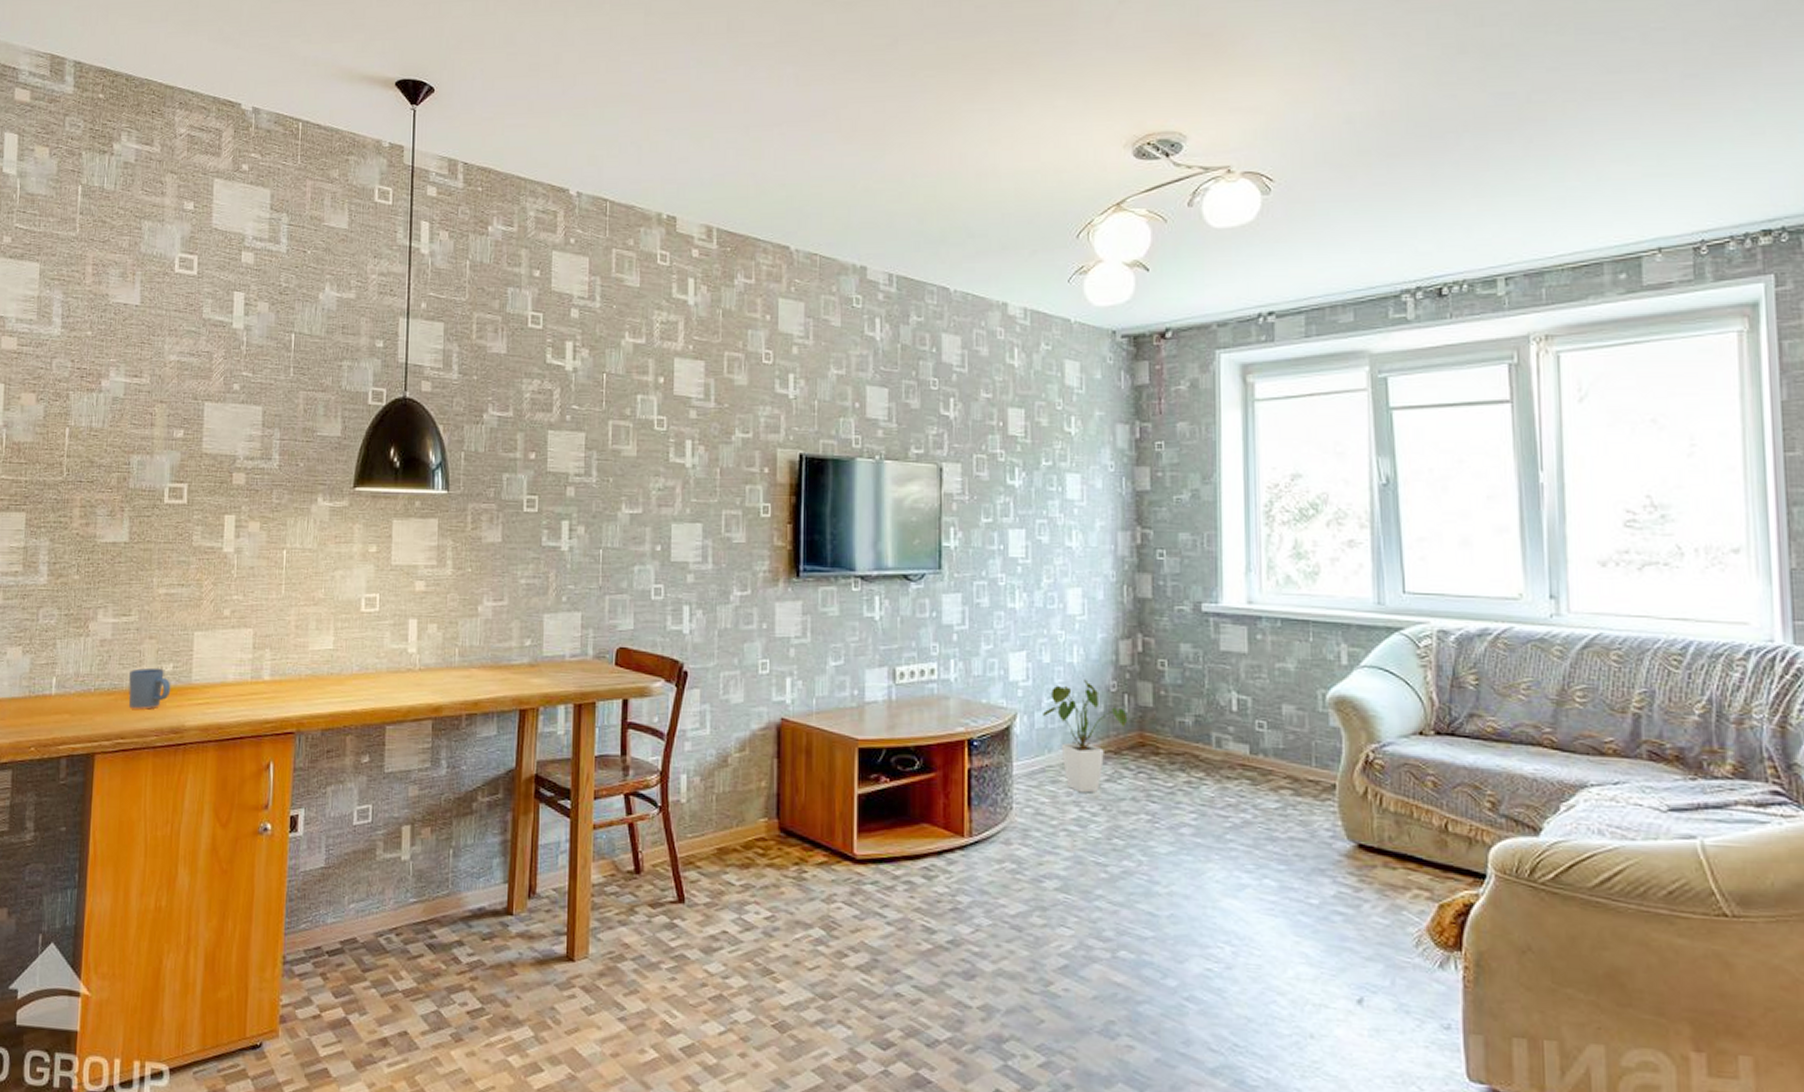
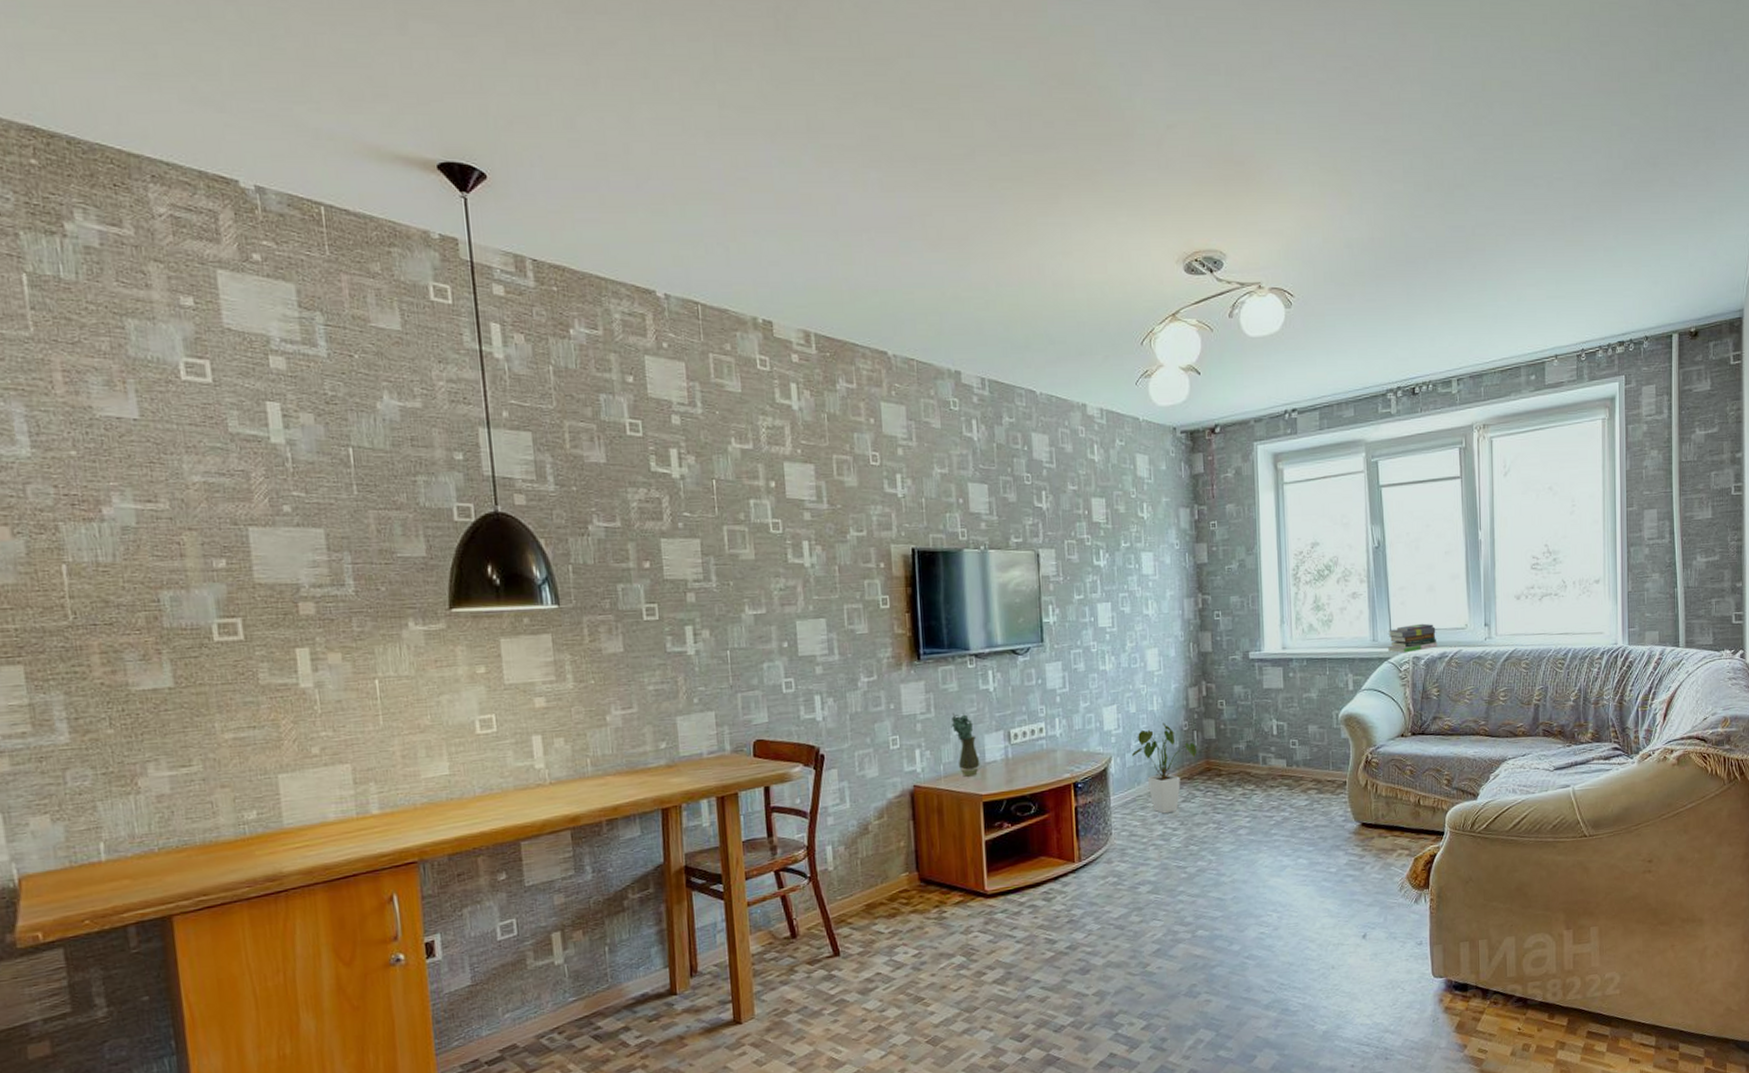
mug: present [128,667,171,710] -> none [202,817,259,864]
vase: none [828,640,858,716] -> present [951,712,980,777]
books: none [1400,587,1476,625] -> present [1388,623,1438,654]

